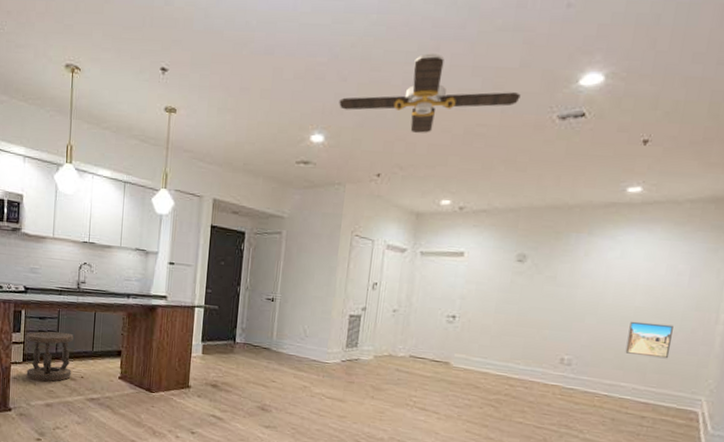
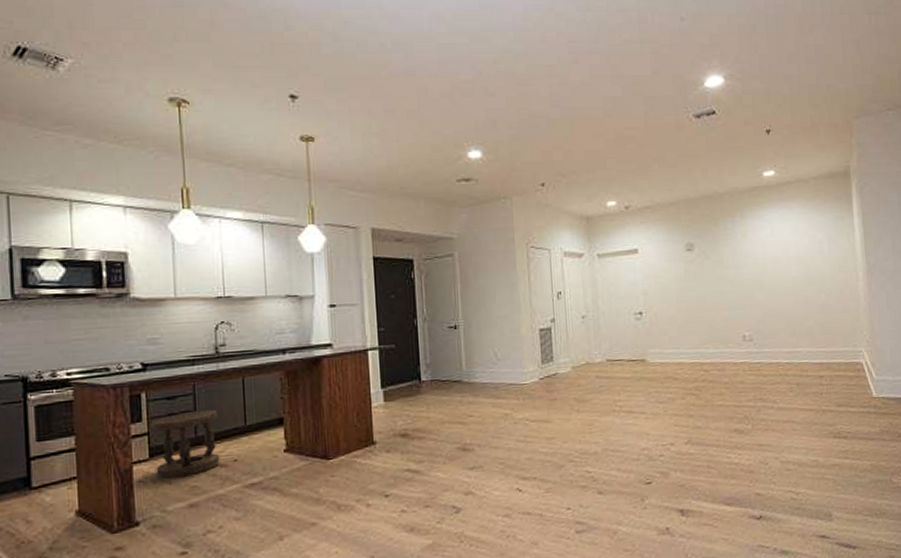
ceiling fan: present [339,53,521,133] -> none [491,66,658,141]
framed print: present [625,321,674,359] -> none [792,288,829,321]

